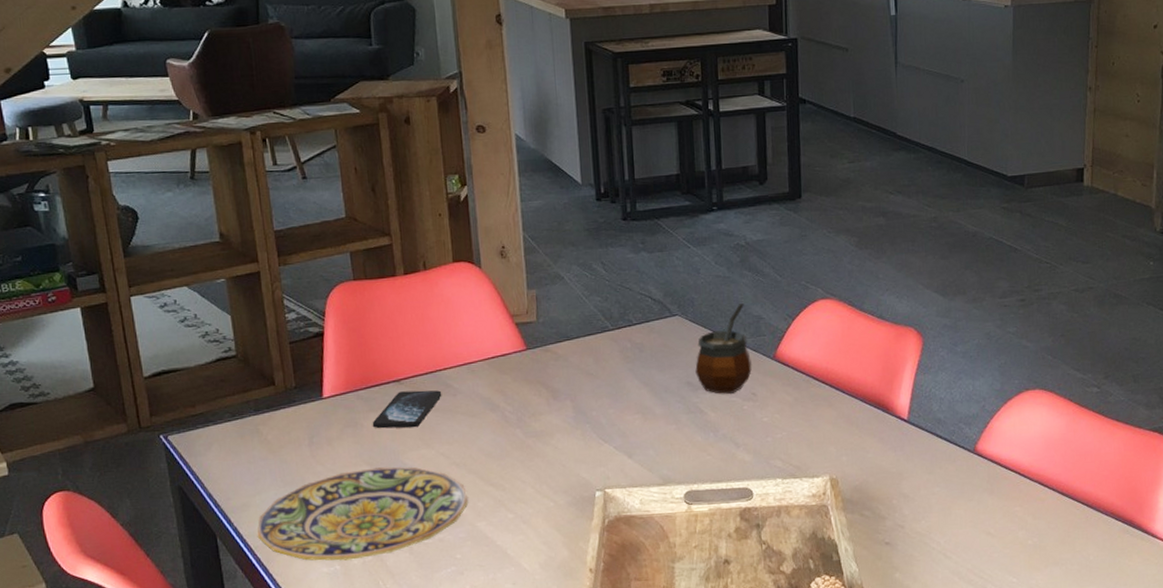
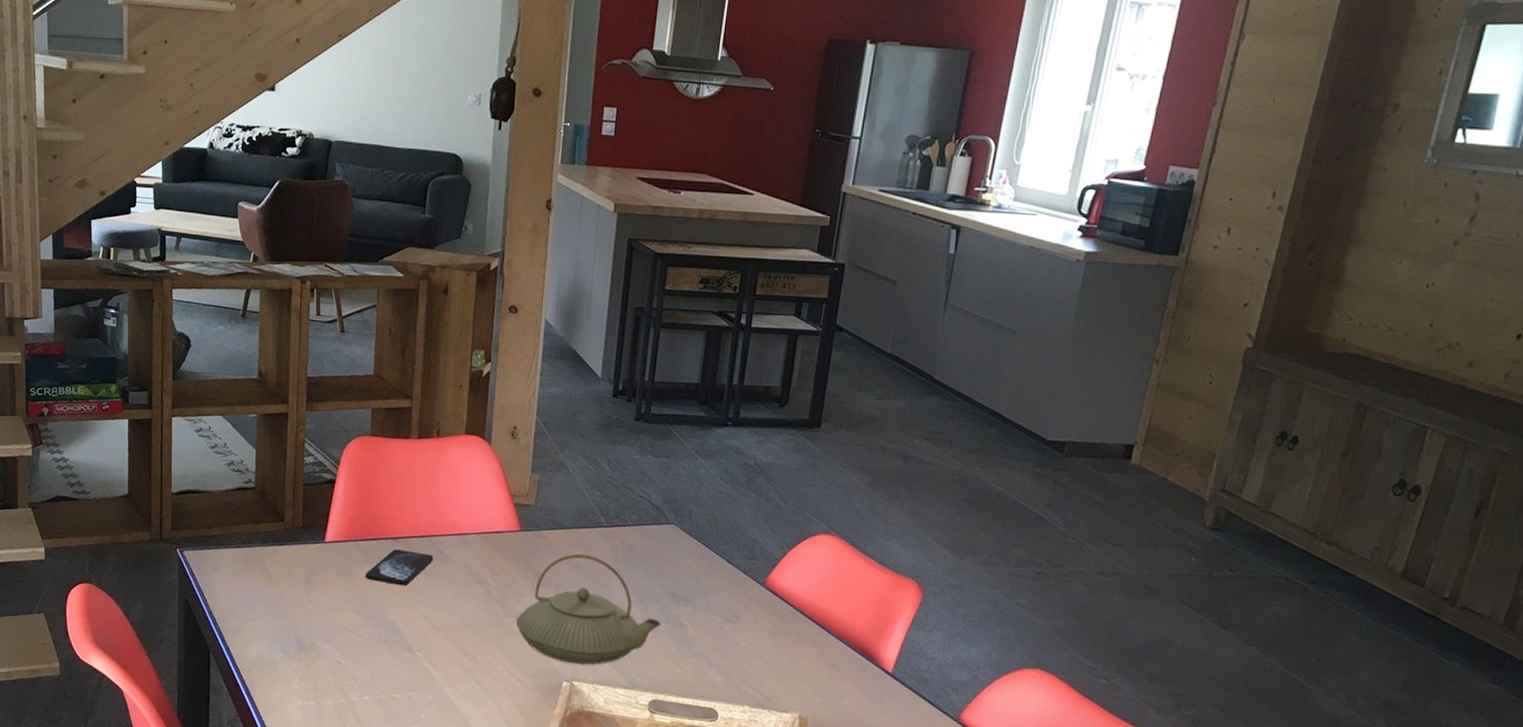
plate: present [257,467,469,561] -> none [245,615,441,700]
teapot: none [538,361,683,472] -> present [516,554,661,665]
gourd: present [695,303,752,394] -> none [681,523,744,612]

